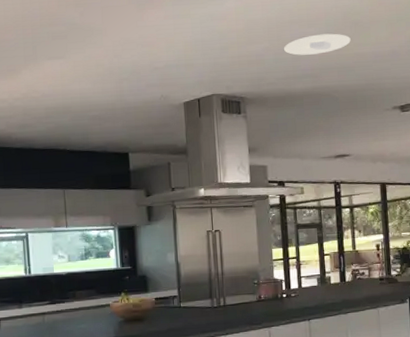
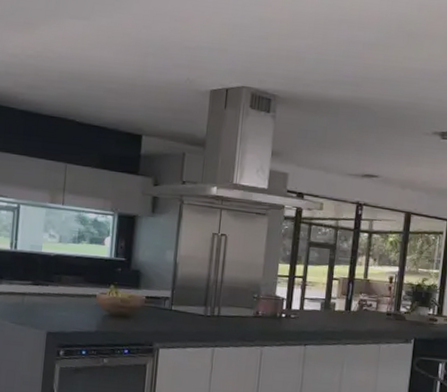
recessed light: present [283,33,351,56] -> none [327,39,401,62]

